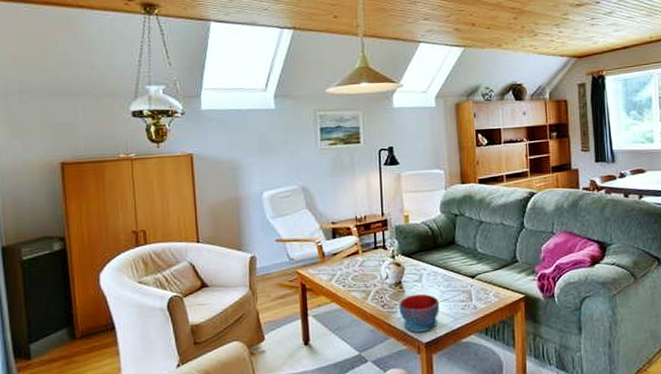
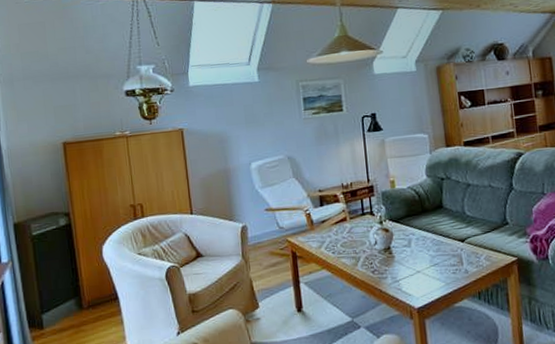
bowl: present [399,293,440,333] -> none [389,258,431,298]

